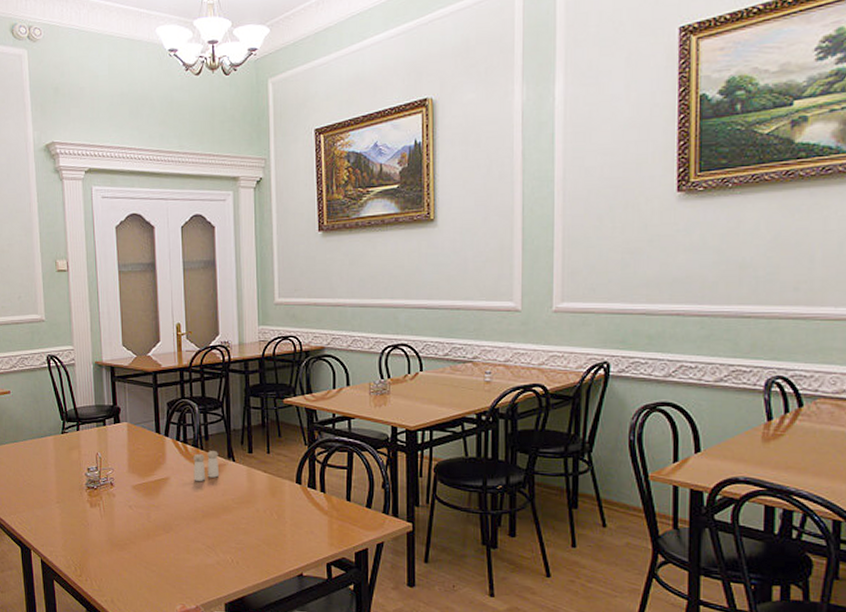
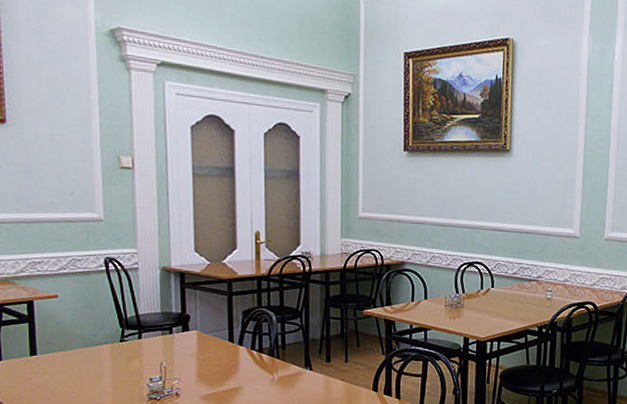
salt and pepper shaker: present [193,451,220,481] -> none [268,360,296,390]

